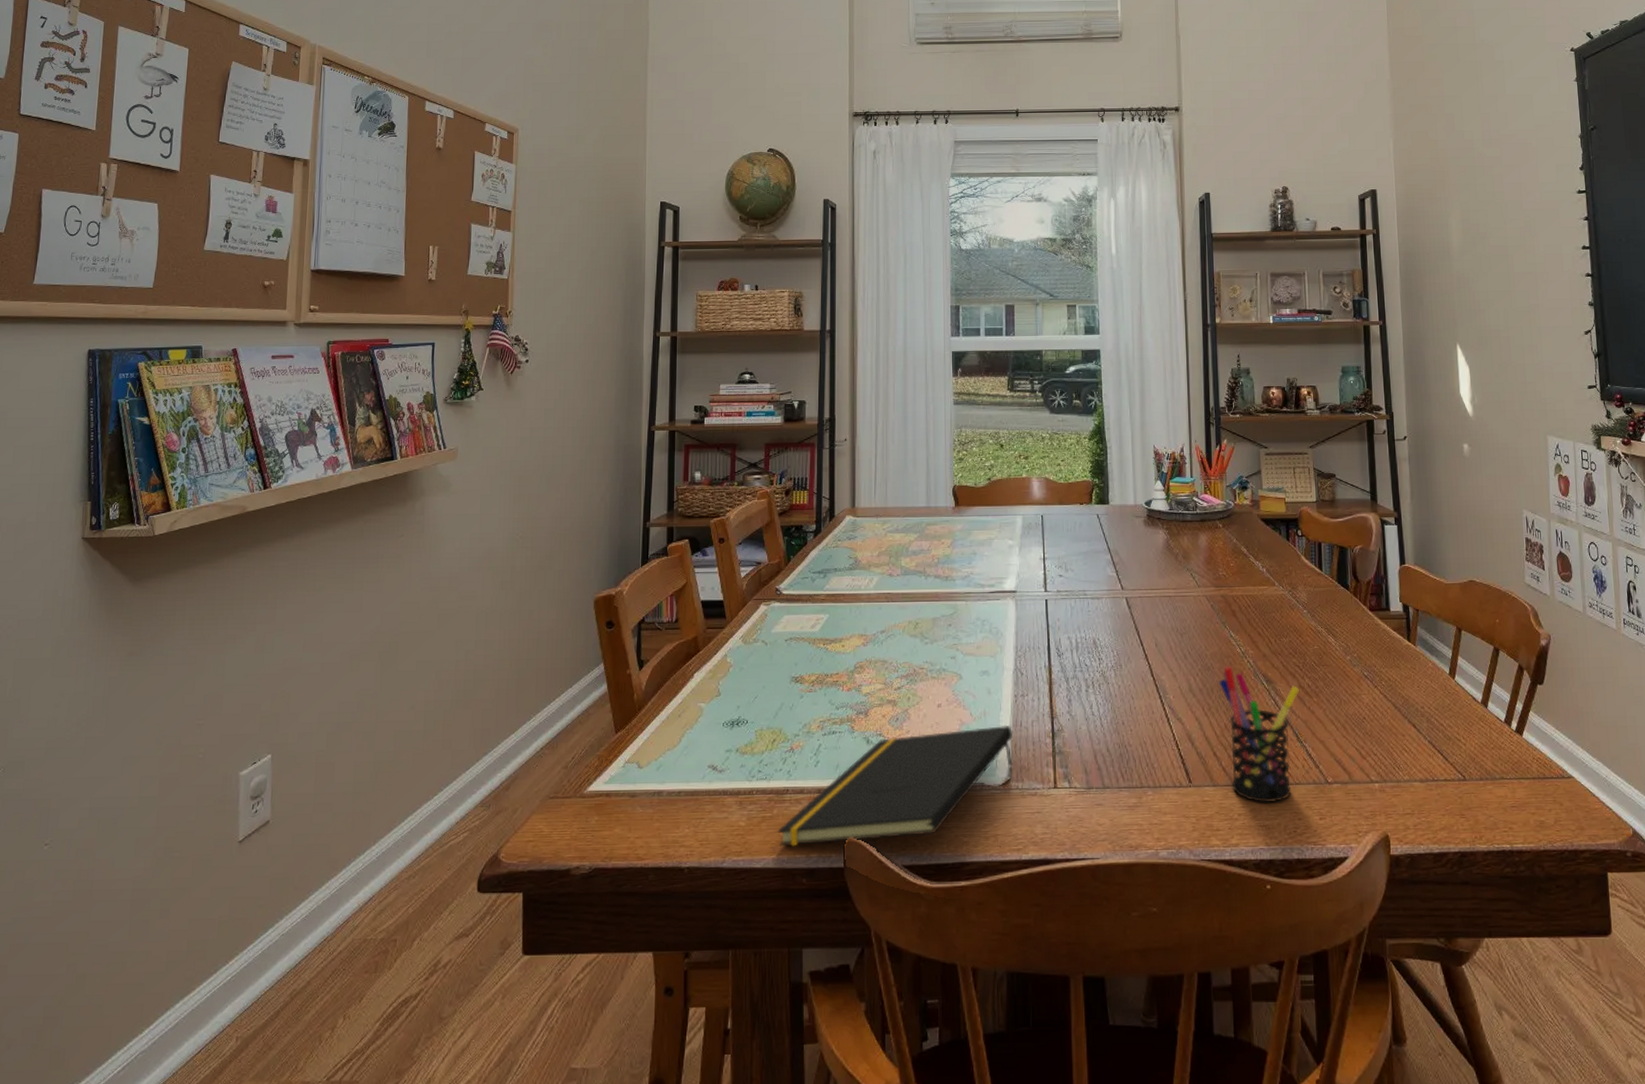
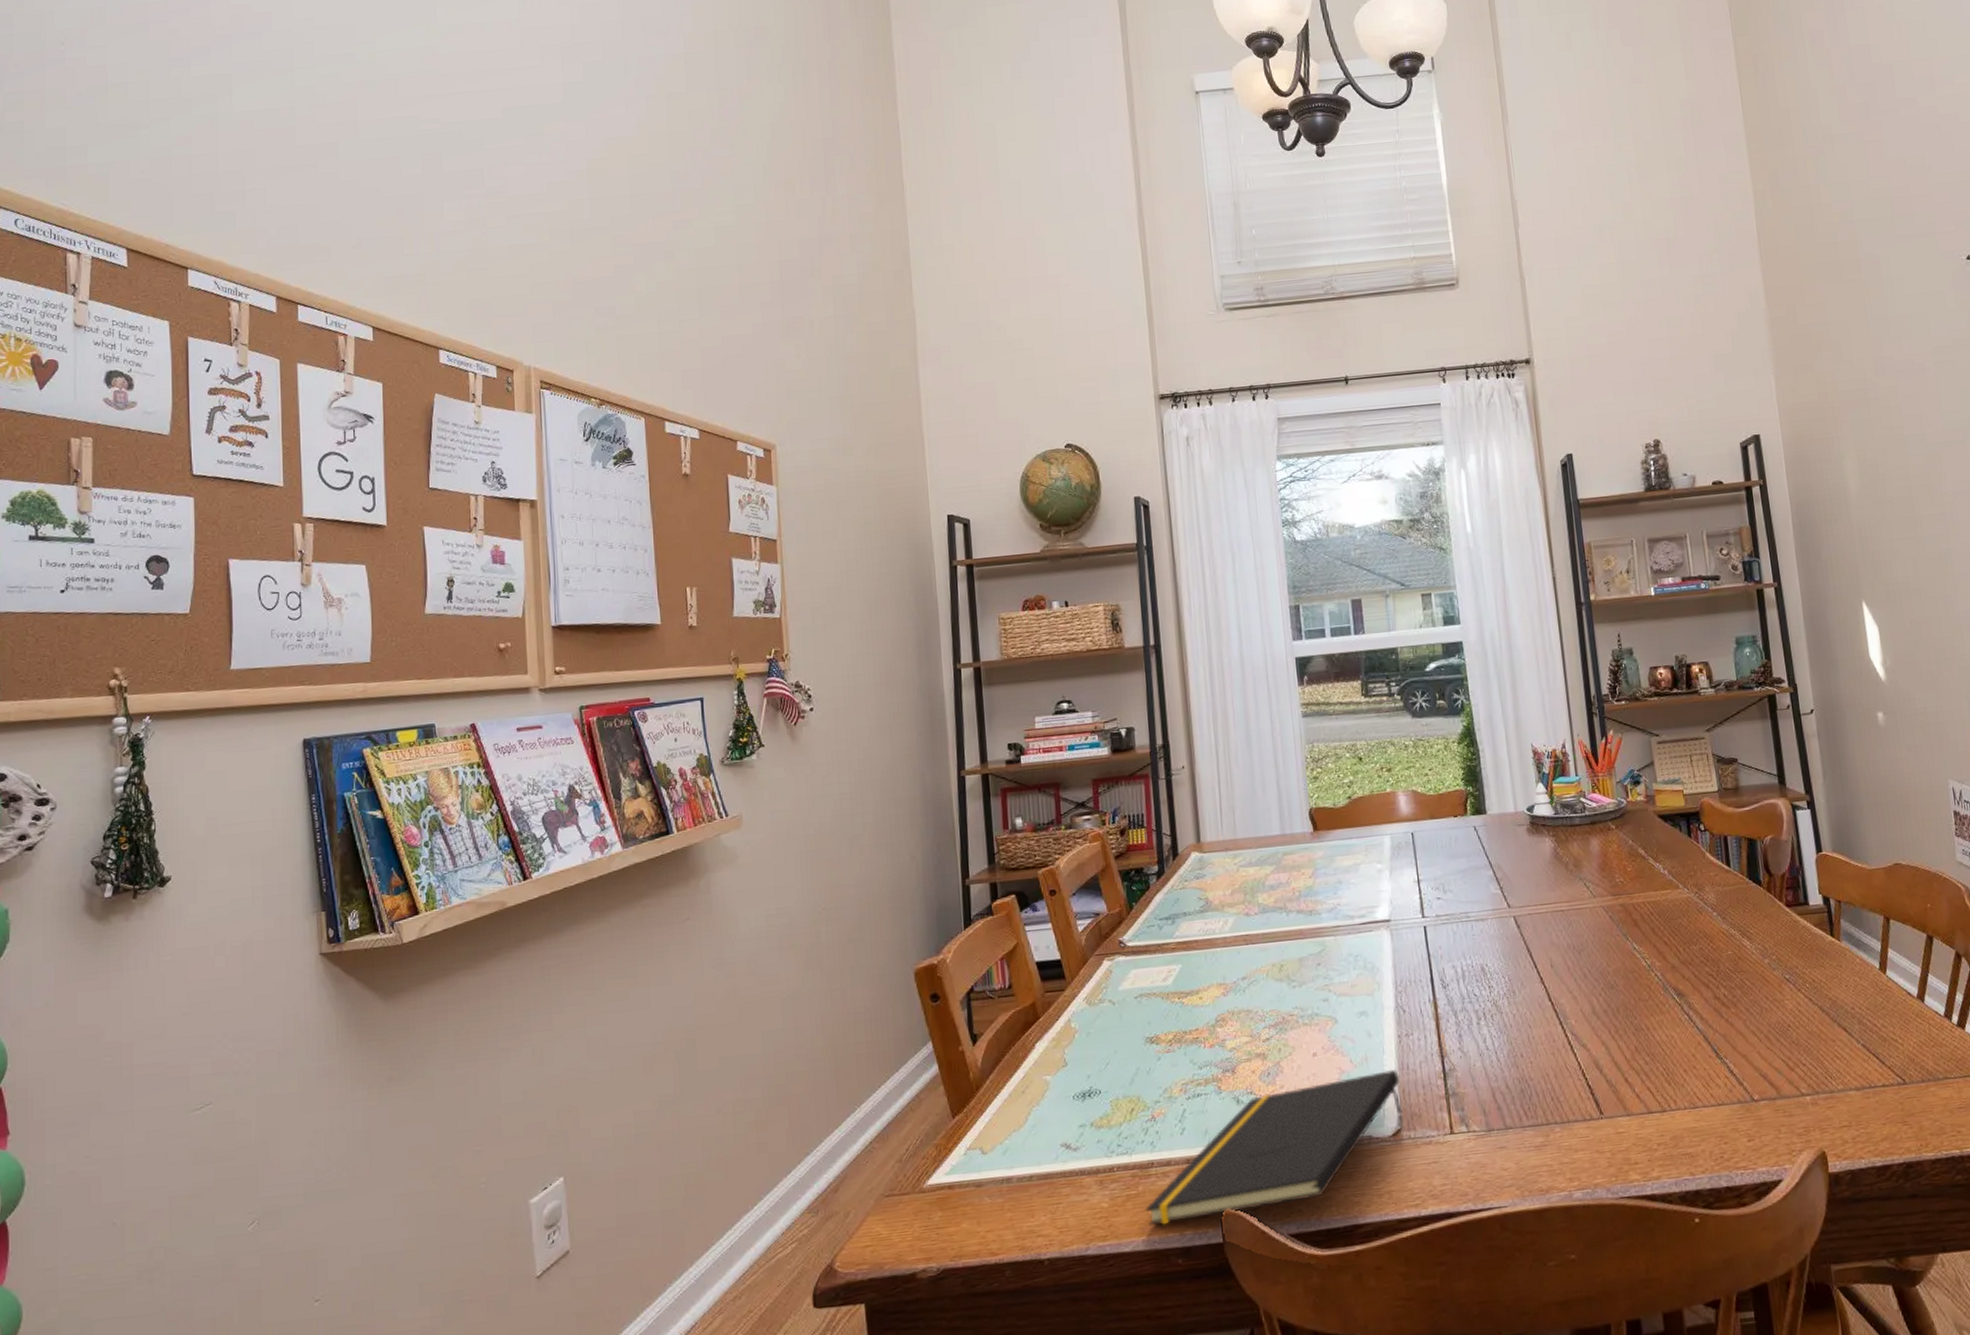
pen holder: present [1218,666,1299,803] -> none [1624,981,1715,1129]

